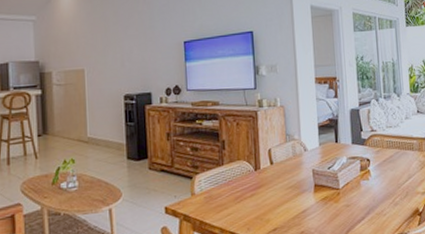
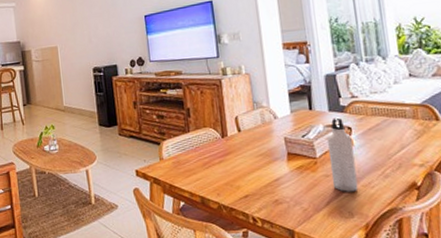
water bottle: none [349,149,373,221] -> present [327,117,359,192]

